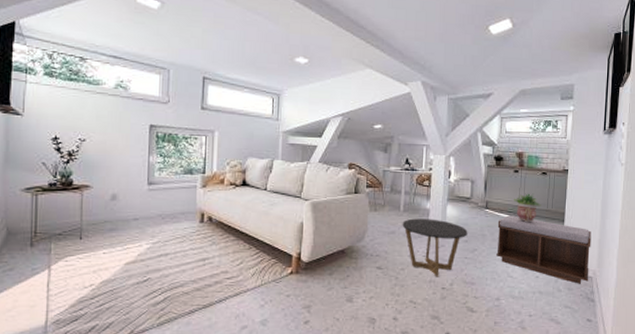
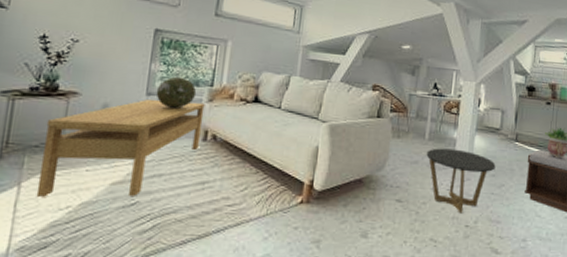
coffee table: none [64,188,199,277] -> present [36,99,205,197]
decorative sphere: none [156,166,191,195] -> present [155,76,197,109]

